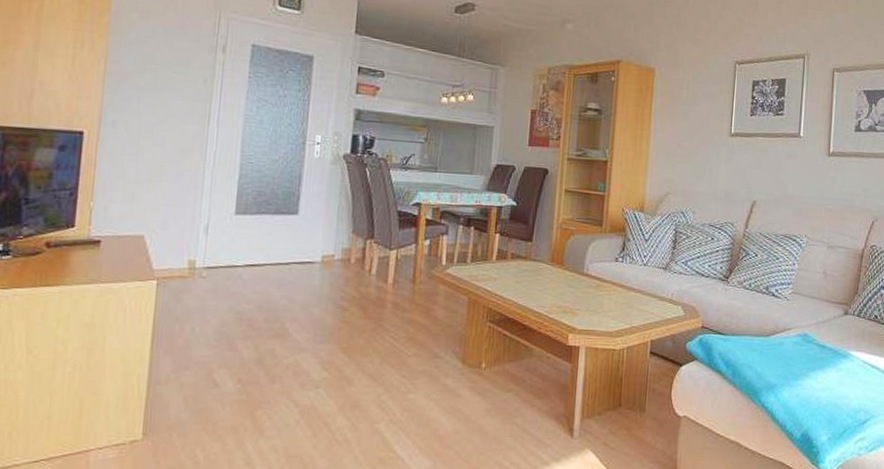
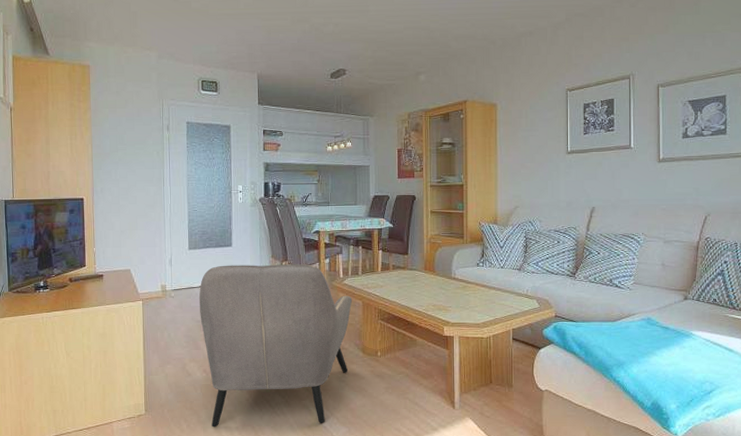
armchair: none [241,238,456,459] -> present [199,264,353,428]

